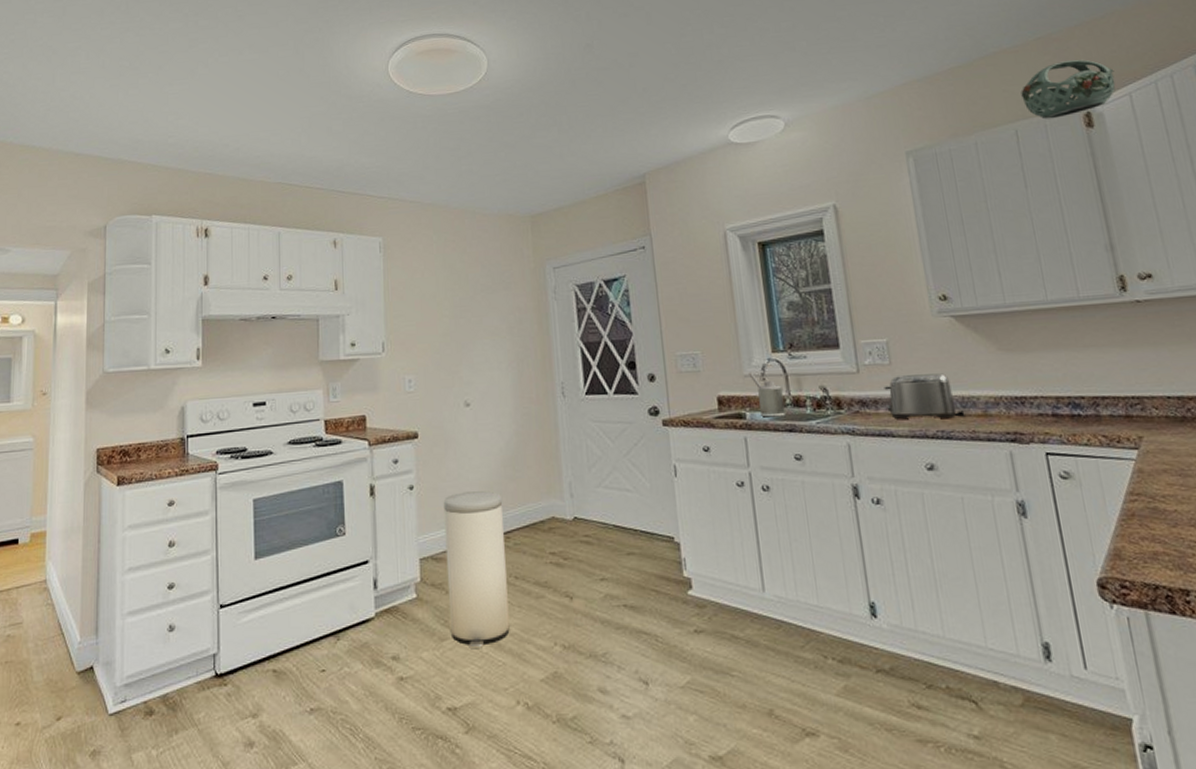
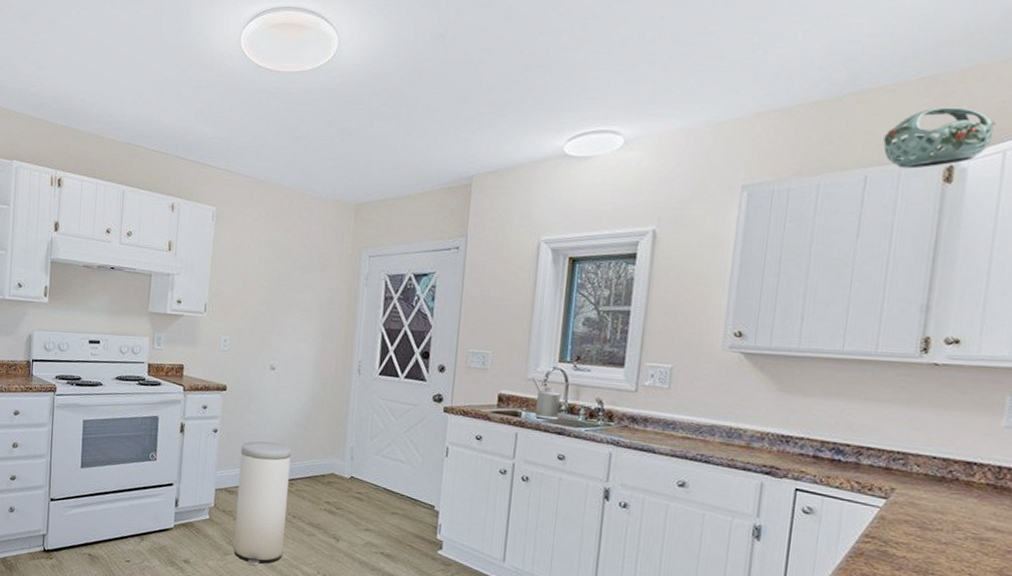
toaster: present [883,373,967,419] -> none [655,400,730,446]

